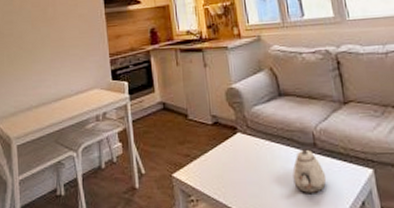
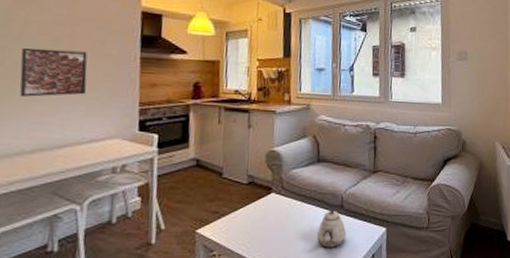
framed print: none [22,15,70,60] -> present [19,47,88,97]

